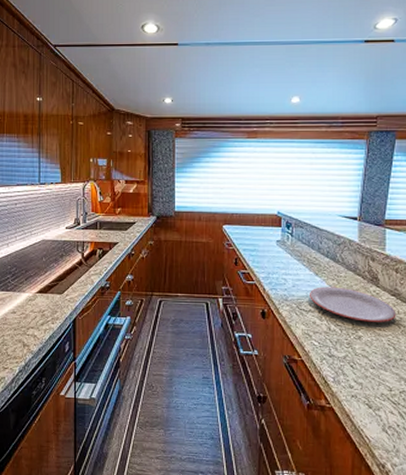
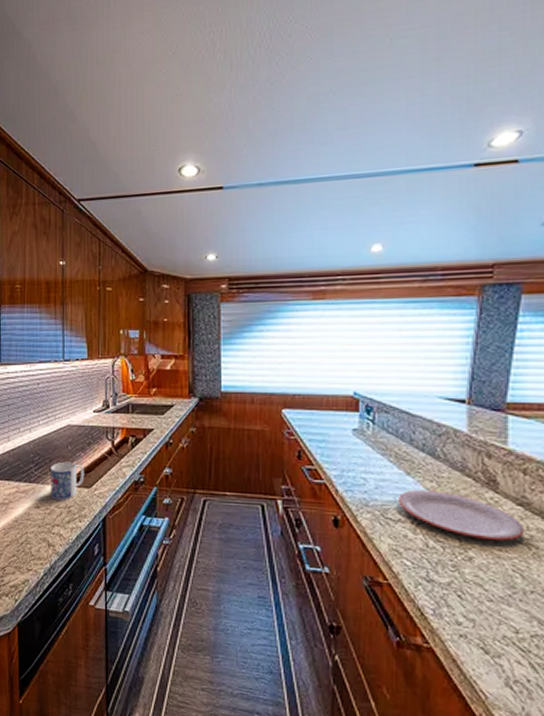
mug: none [26,272,57,306] -> present [51,461,85,501]

